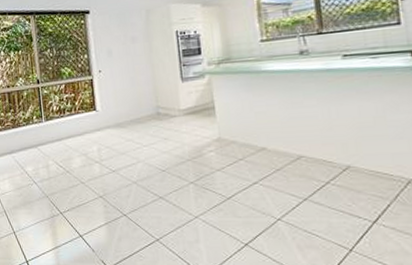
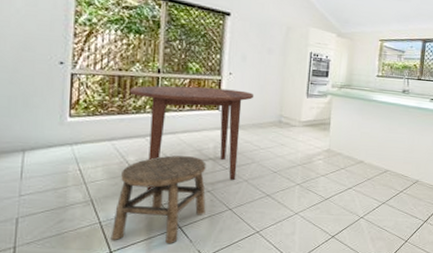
dining table: none [18,86,127,200] -> present [129,85,254,191]
stool: none [24,161,102,254] -> present [110,155,206,244]

